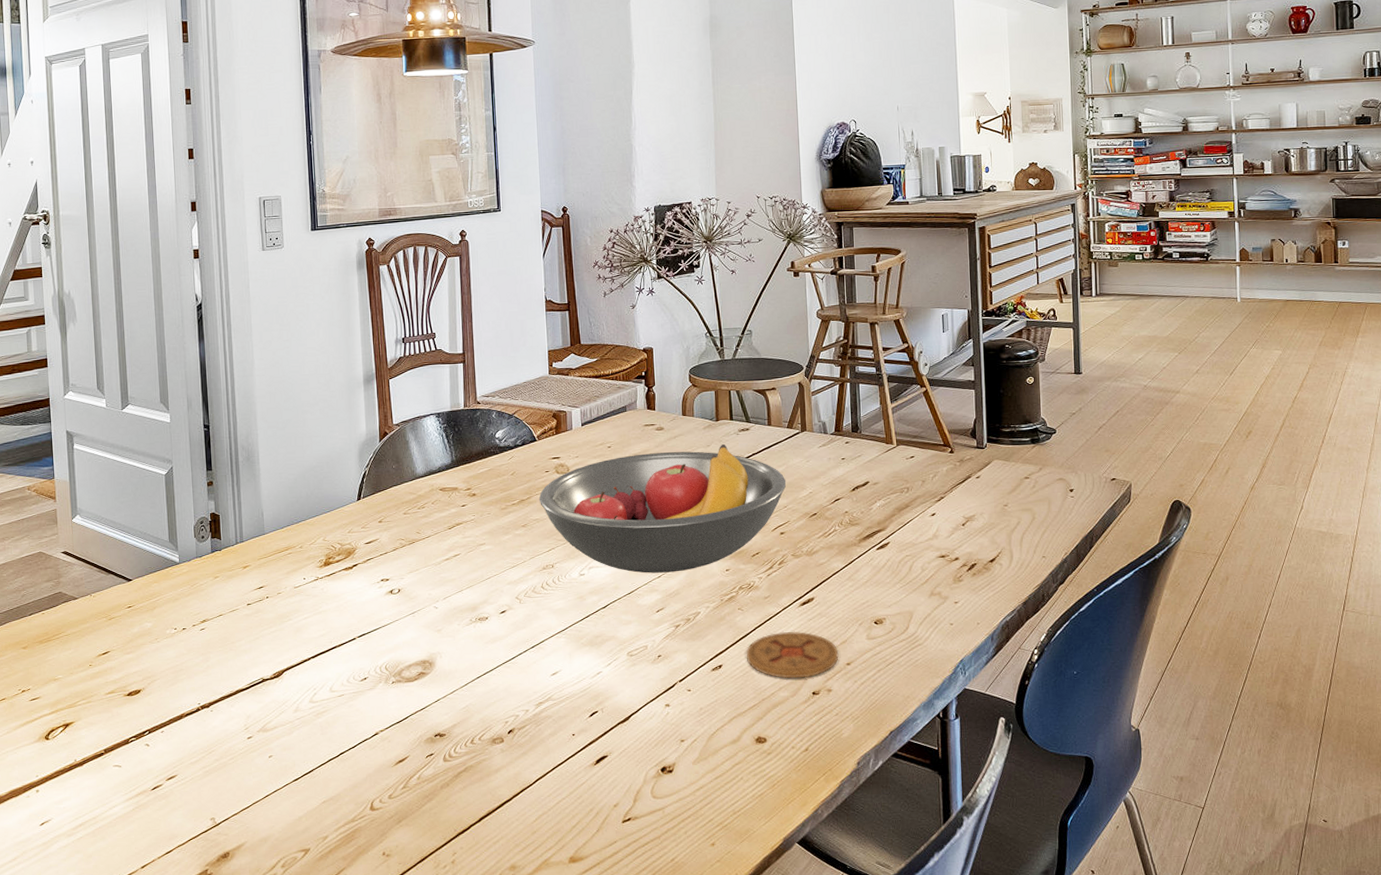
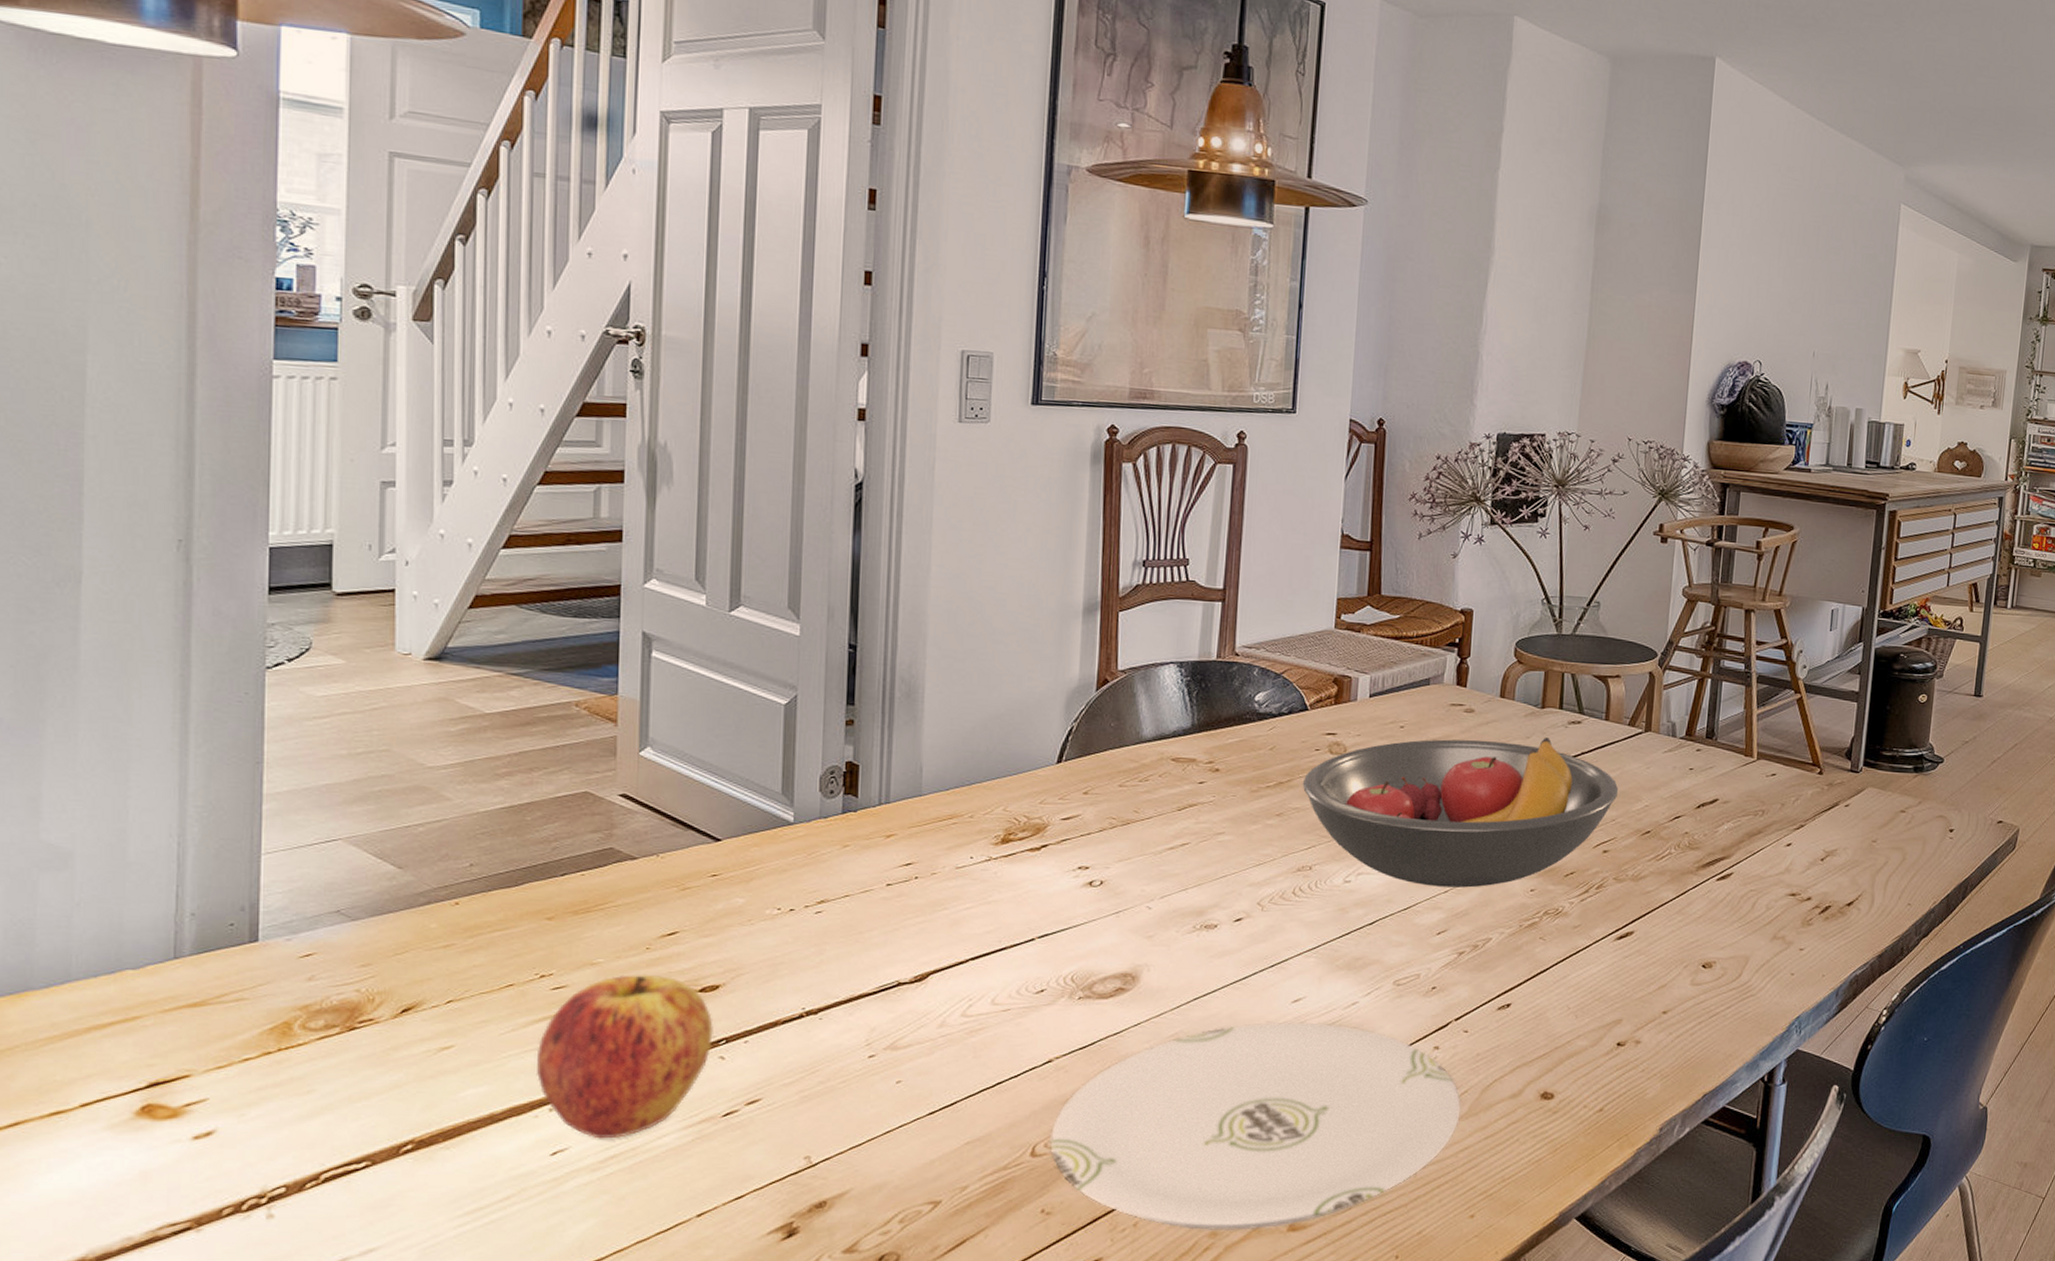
apple: none [25,684,140,812] -> present [535,974,714,1139]
plate: none [383,690,694,864] -> present [1050,1021,1462,1230]
coaster: present [746,631,839,679] -> none [1541,968,1655,1026]

